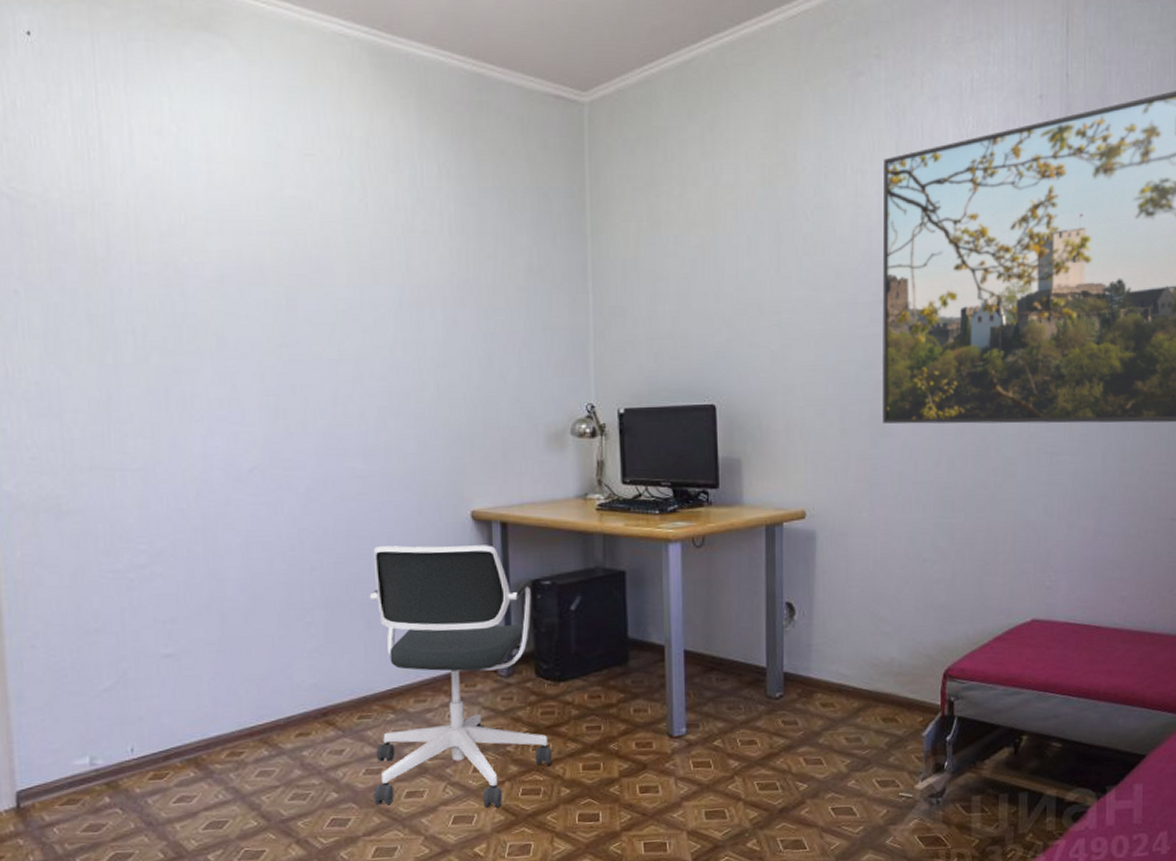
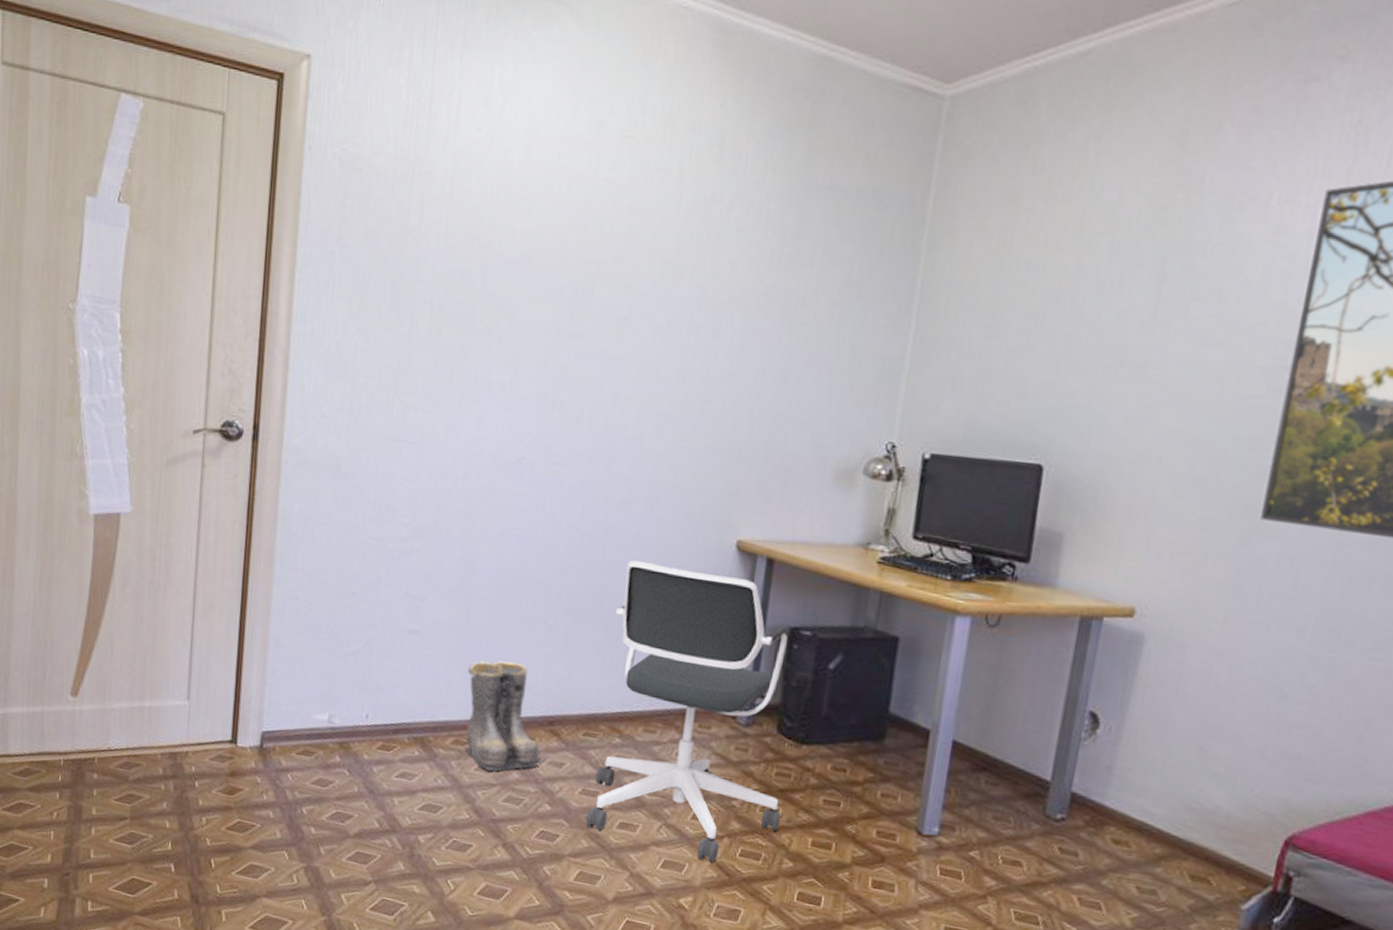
boots: none [232,665,324,774] -> present [464,661,544,772]

